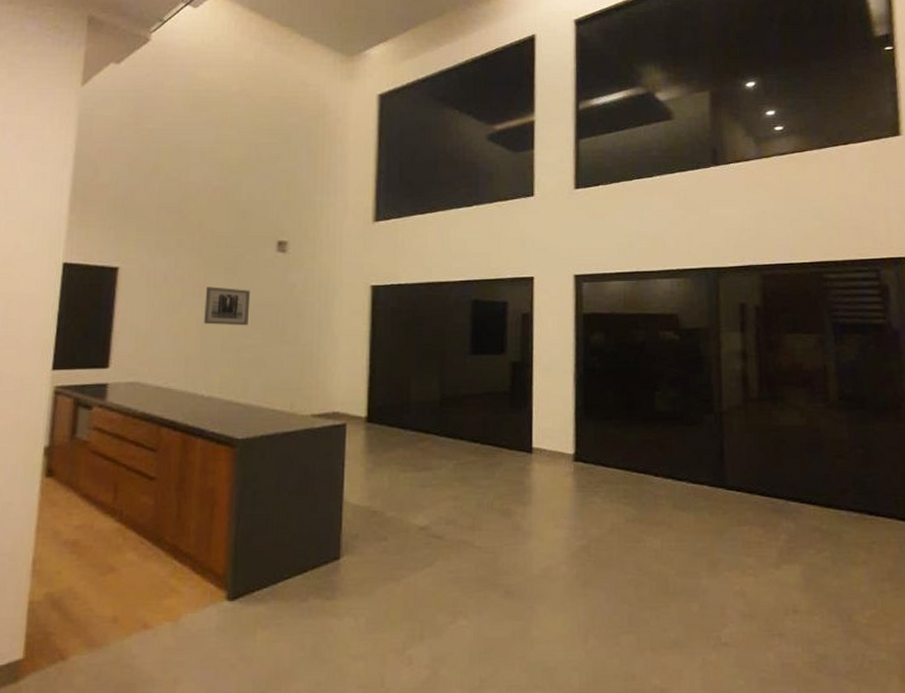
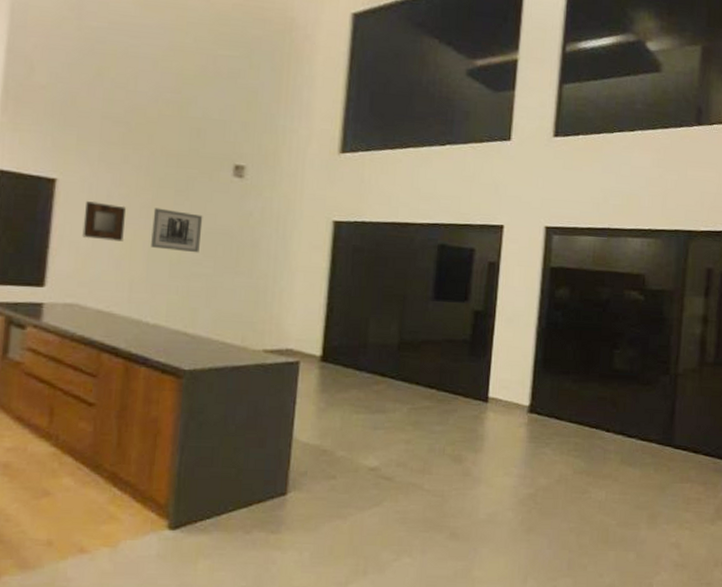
home mirror: none [142,286,182,320] -> present [82,201,127,242]

